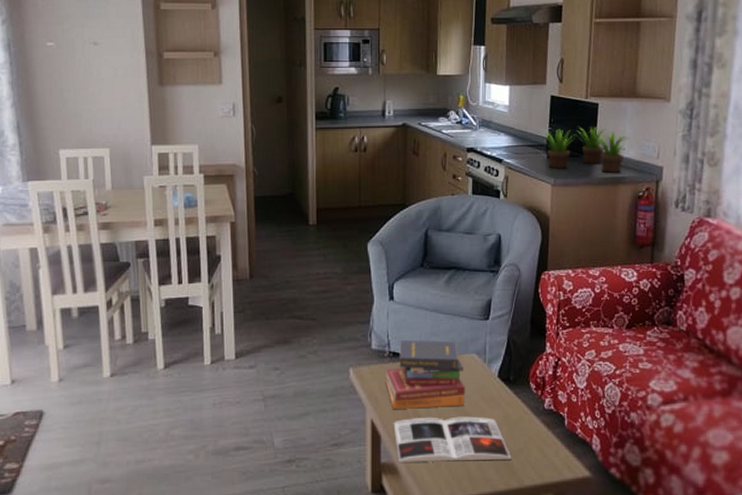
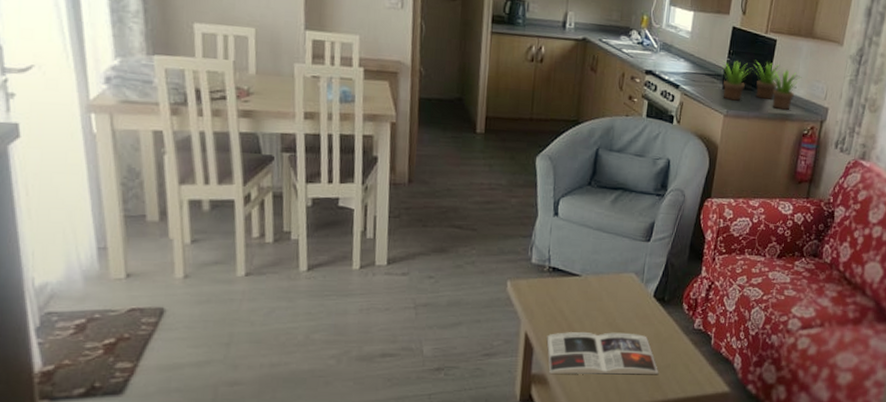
books: present [385,340,465,409] -> none [543,256,621,323]

